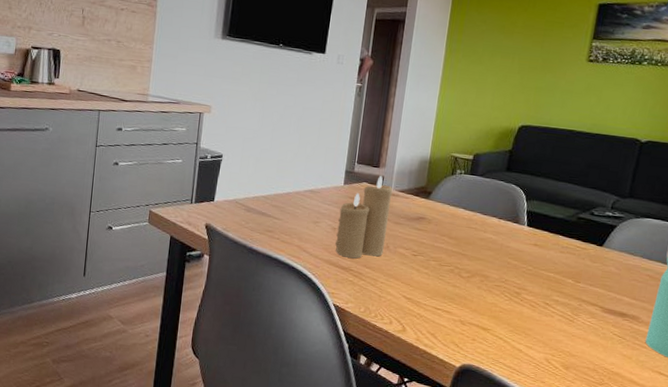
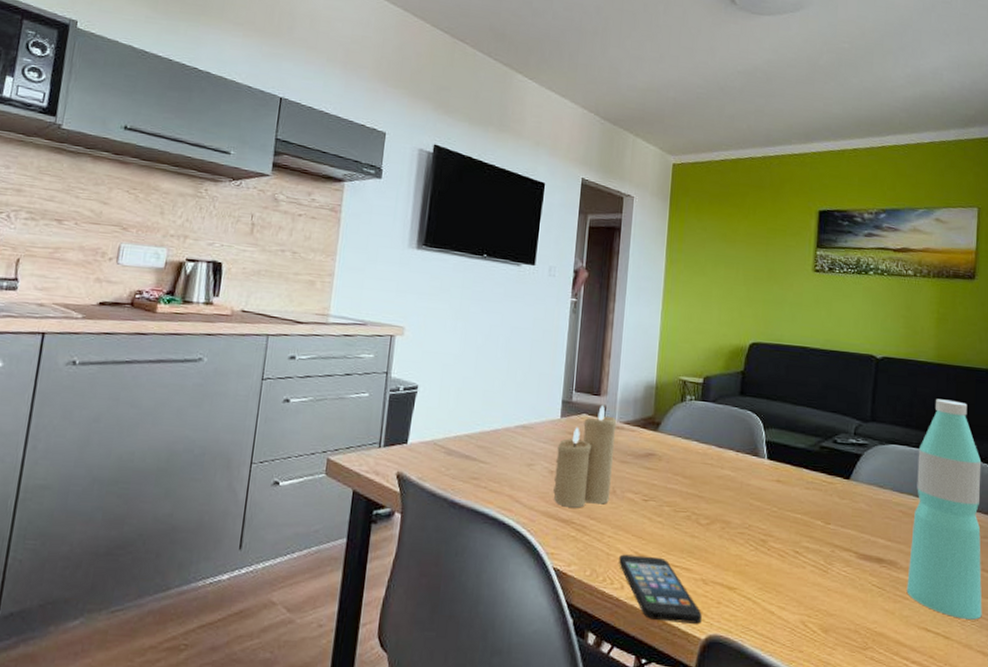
smartphone: none [389,297,458,355] -> present [619,554,702,624]

